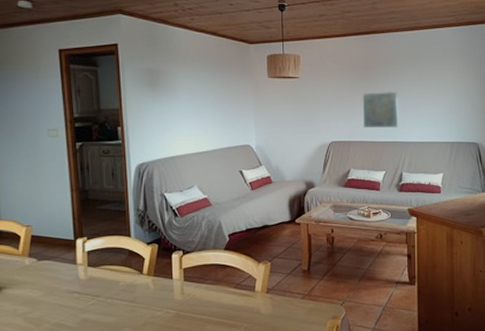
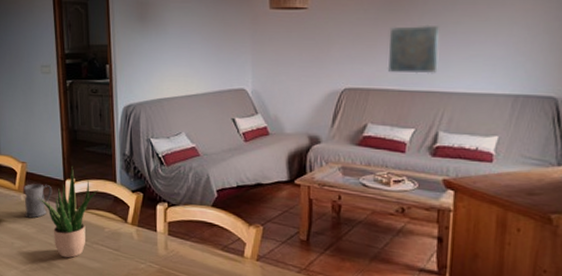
mug: none [28,245,62,282] -> present [23,183,52,218]
potted plant: none [45,225,112,317] -> present [38,166,98,258]

